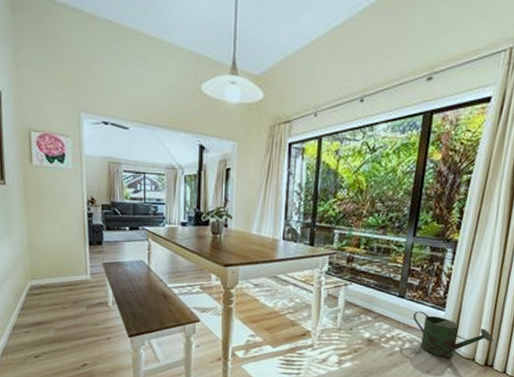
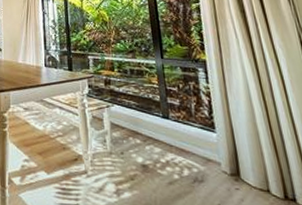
watering can: present [413,311,494,358] -> none [183,132,284,188]

